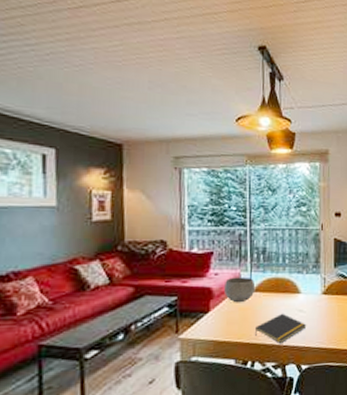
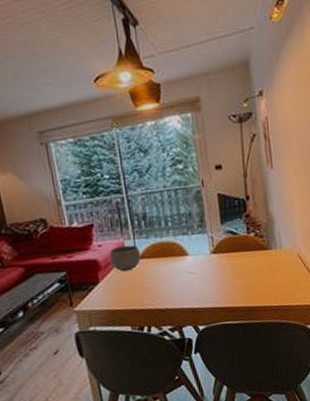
notepad: present [254,313,307,343] -> none [146,276,199,307]

